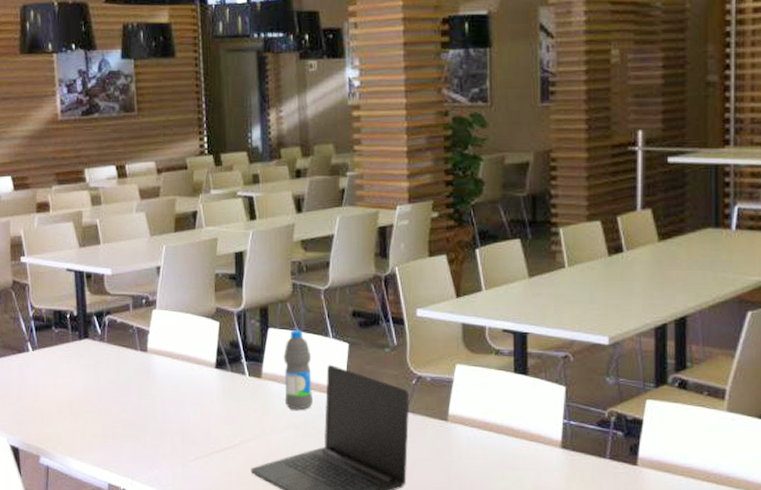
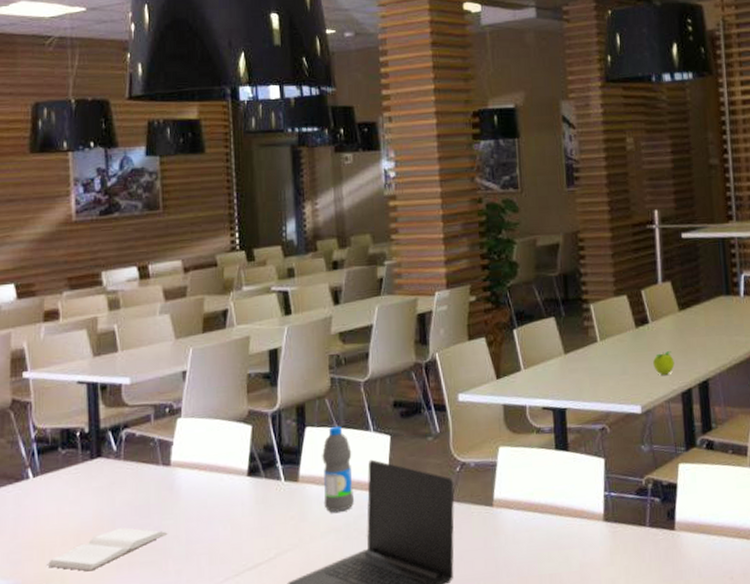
book: none [46,403,146,437] -> present [47,527,168,572]
fruit: none [625,283,649,307] -> present [653,351,675,375]

